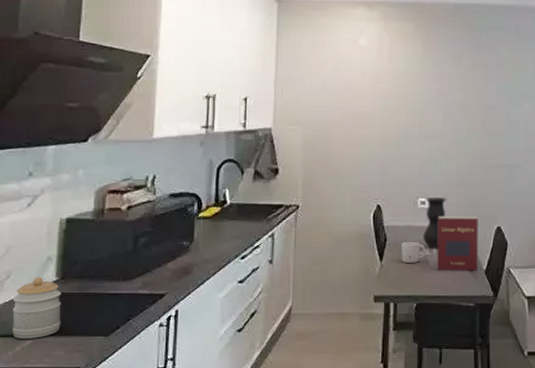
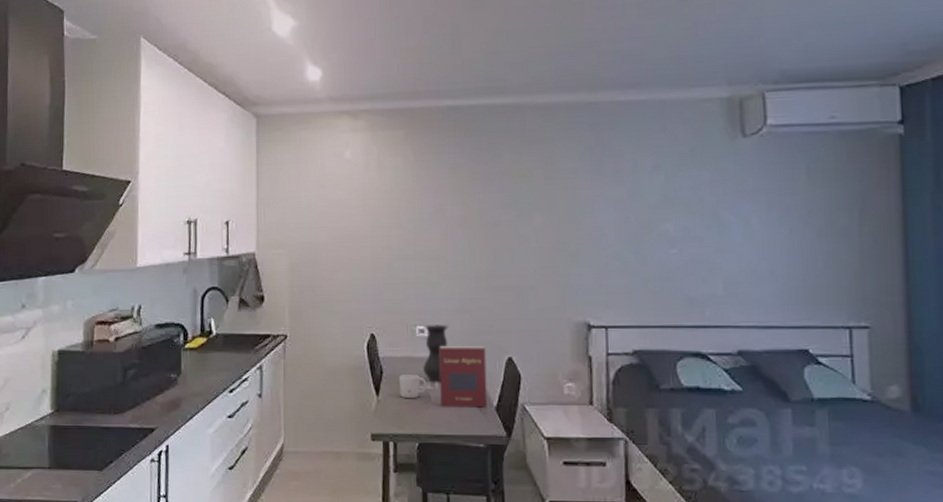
jar: present [12,277,61,339] -> none [12,409,57,471]

